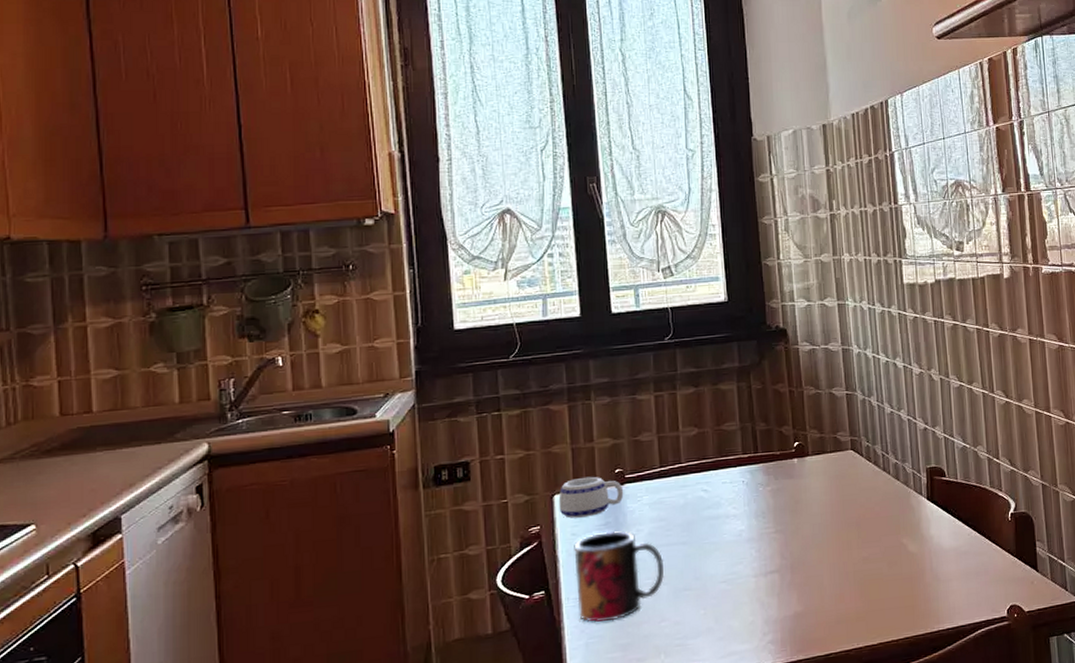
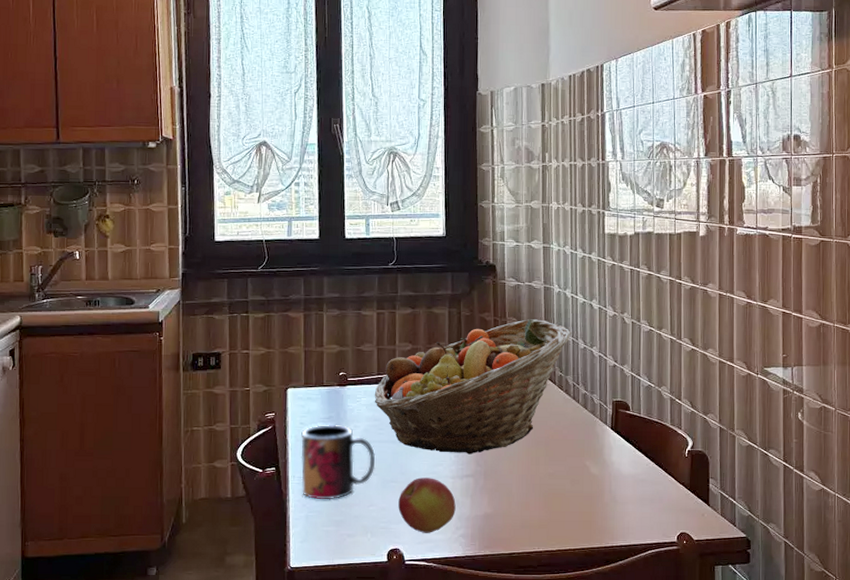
mug: present [558,476,624,519] -> none [291,376,346,410]
fruit basket: none [657,385,876,549] -> present [374,319,572,454]
apple: none [694,579,761,646] -> present [398,477,456,533]

